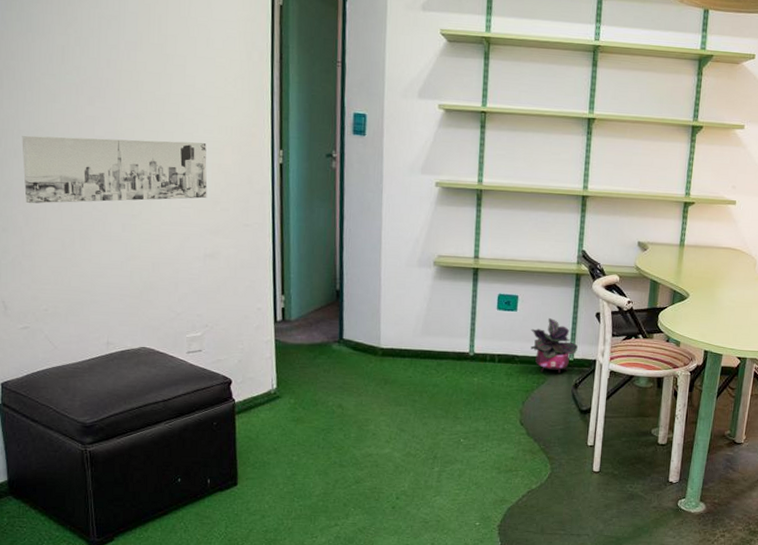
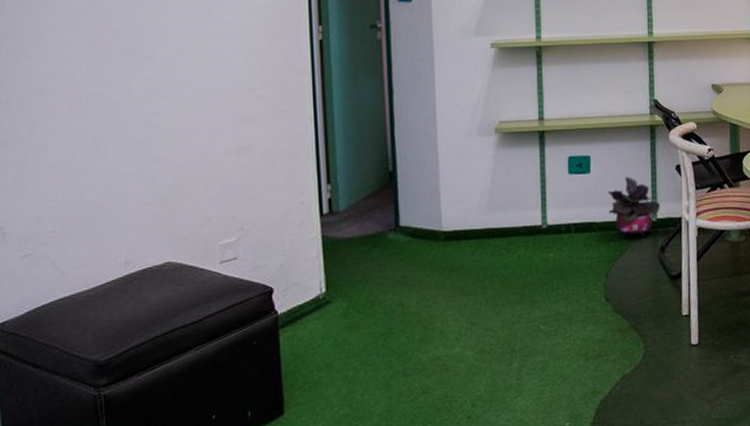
wall art: present [22,135,207,204] -> none [26,26,239,112]

